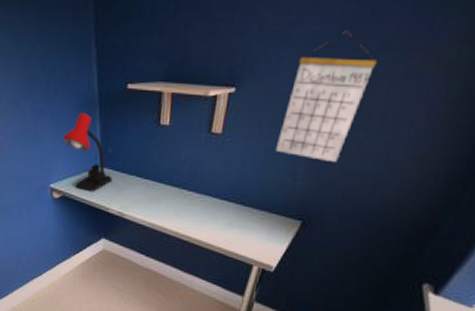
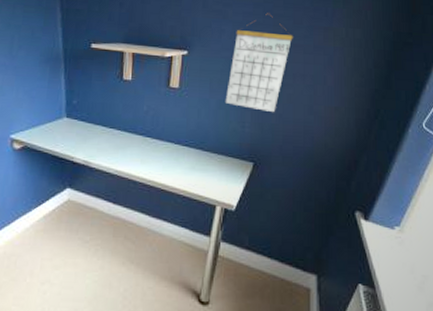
desk lamp: present [63,113,113,192] -> none [26,67,78,142]

